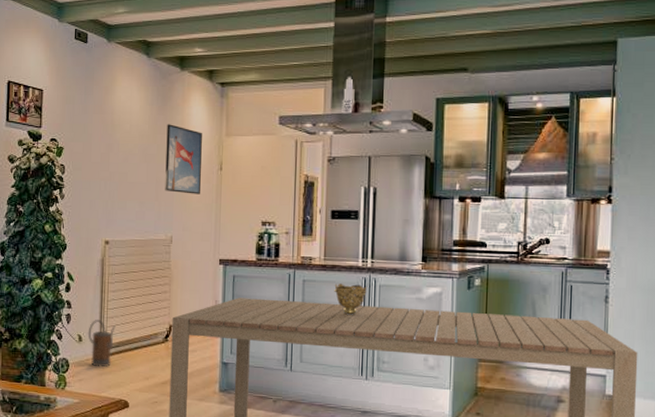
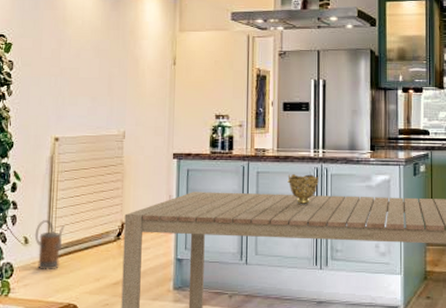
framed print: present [165,124,202,194] -> none [117,20,156,89]

